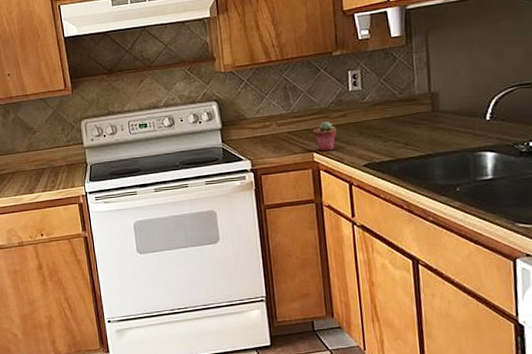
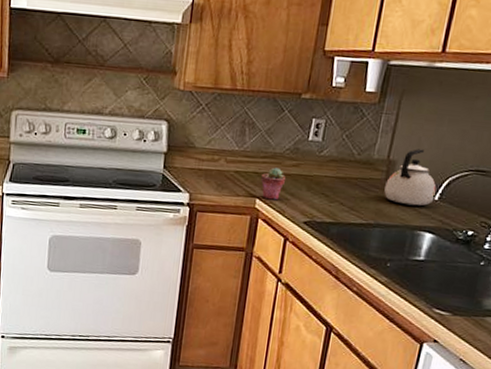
kettle: none [433,76,486,131] -> present [384,149,436,206]

